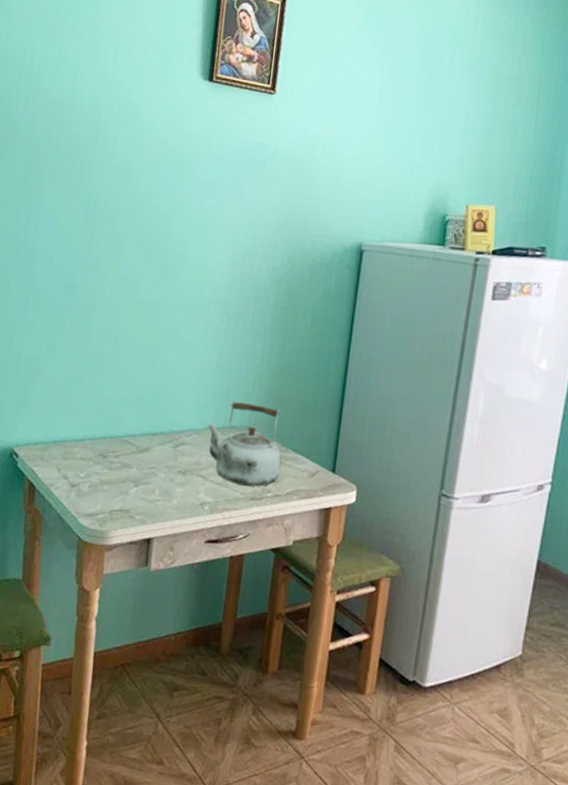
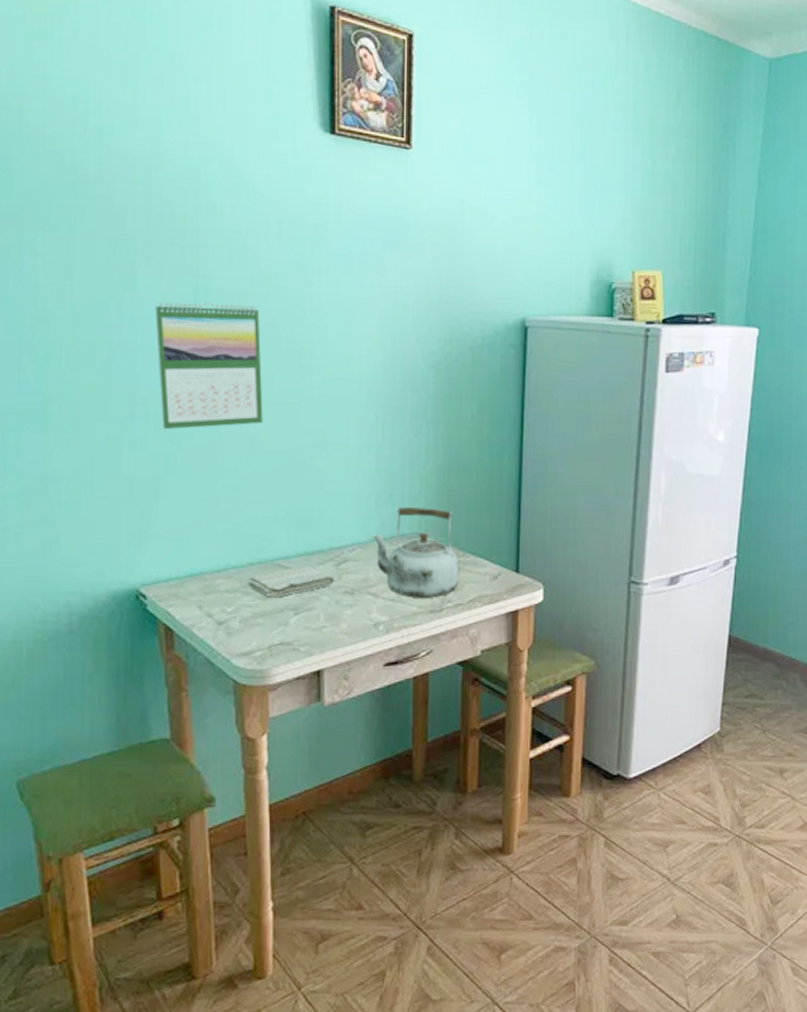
calendar: none [48,214,135,319] -> present [155,301,263,430]
washcloth: none [99,444,172,470] -> present [248,566,335,598]

